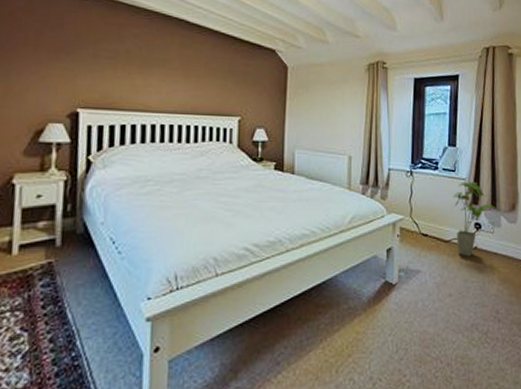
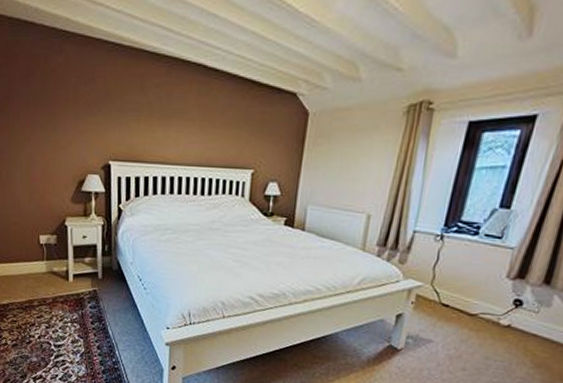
house plant: present [453,181,498,257] -> none [483,251,552,335]

